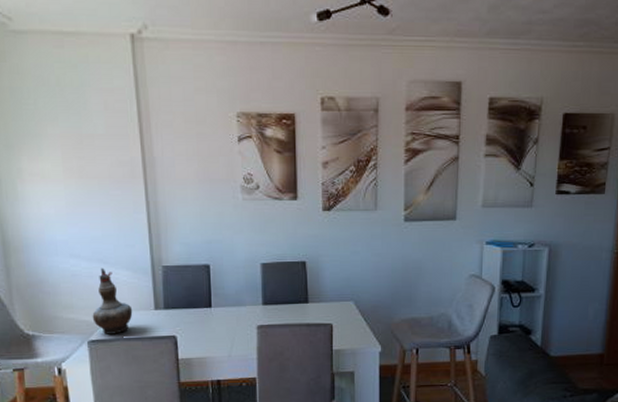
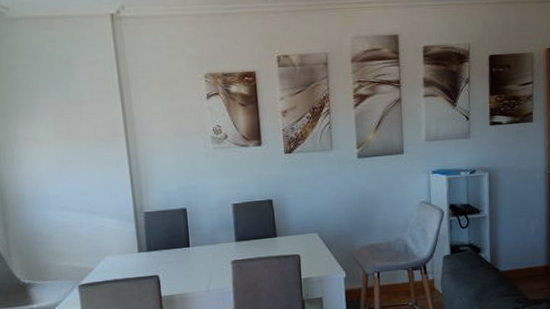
decorative vase: present [92,268,133,334] -> none [82,217,119,278]

